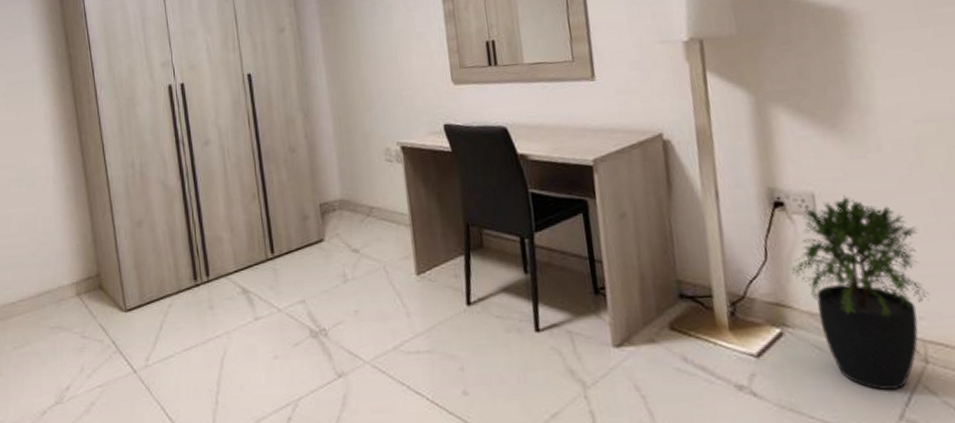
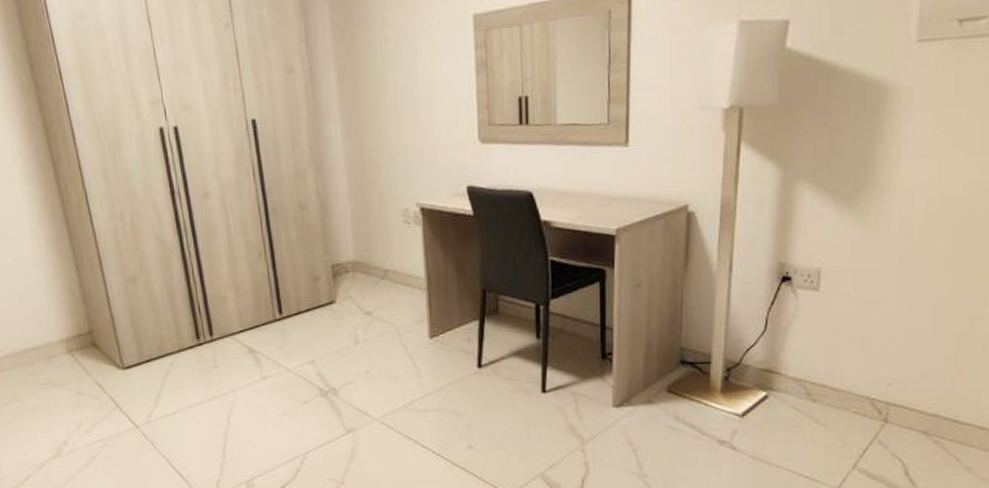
potted plant: present [791,195,929,390] -> none [786,272,906,444]

